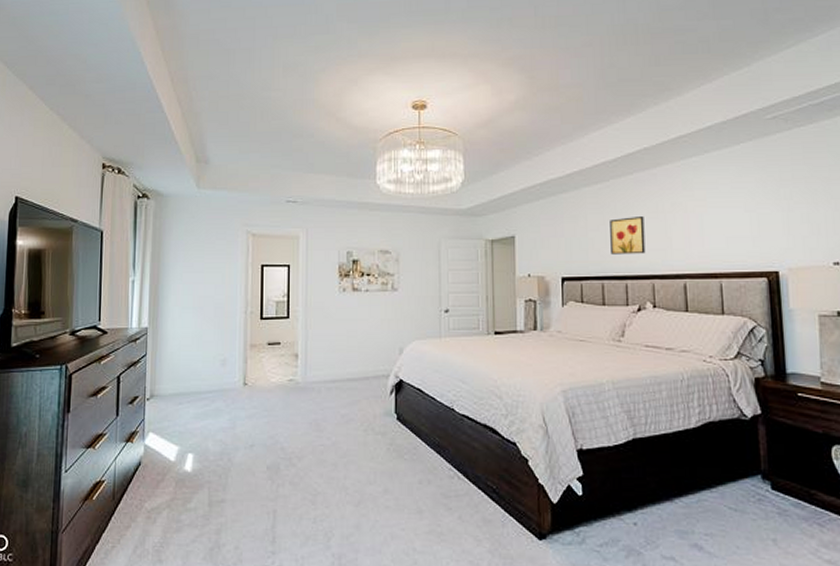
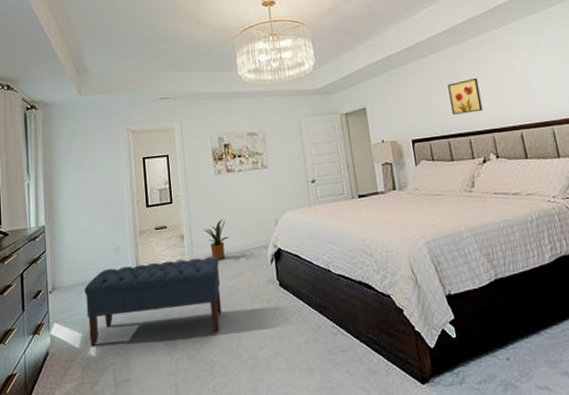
bench: none [185,380,334,463] -> present [84,256,222,348]
house plant: none [321,341,348,386] -> present [204,219,229,261]

